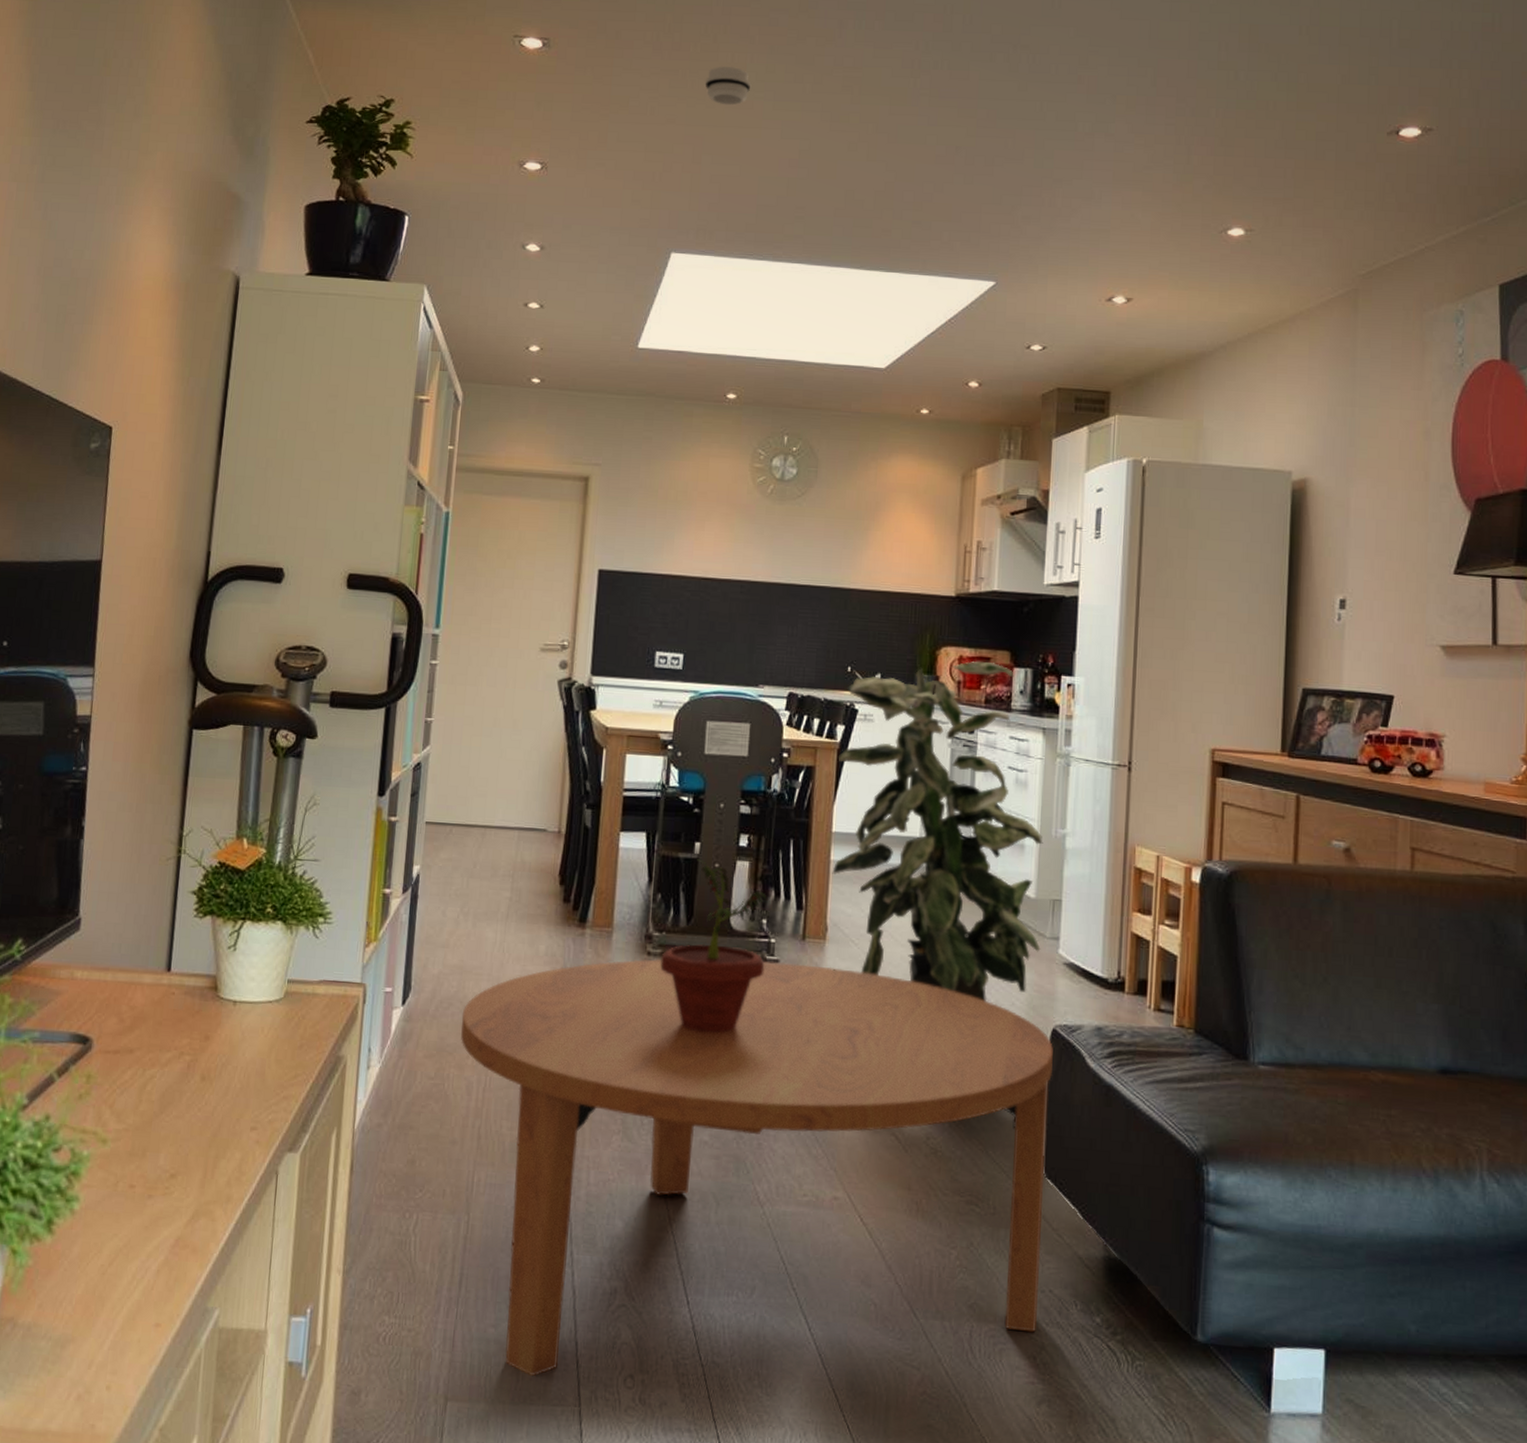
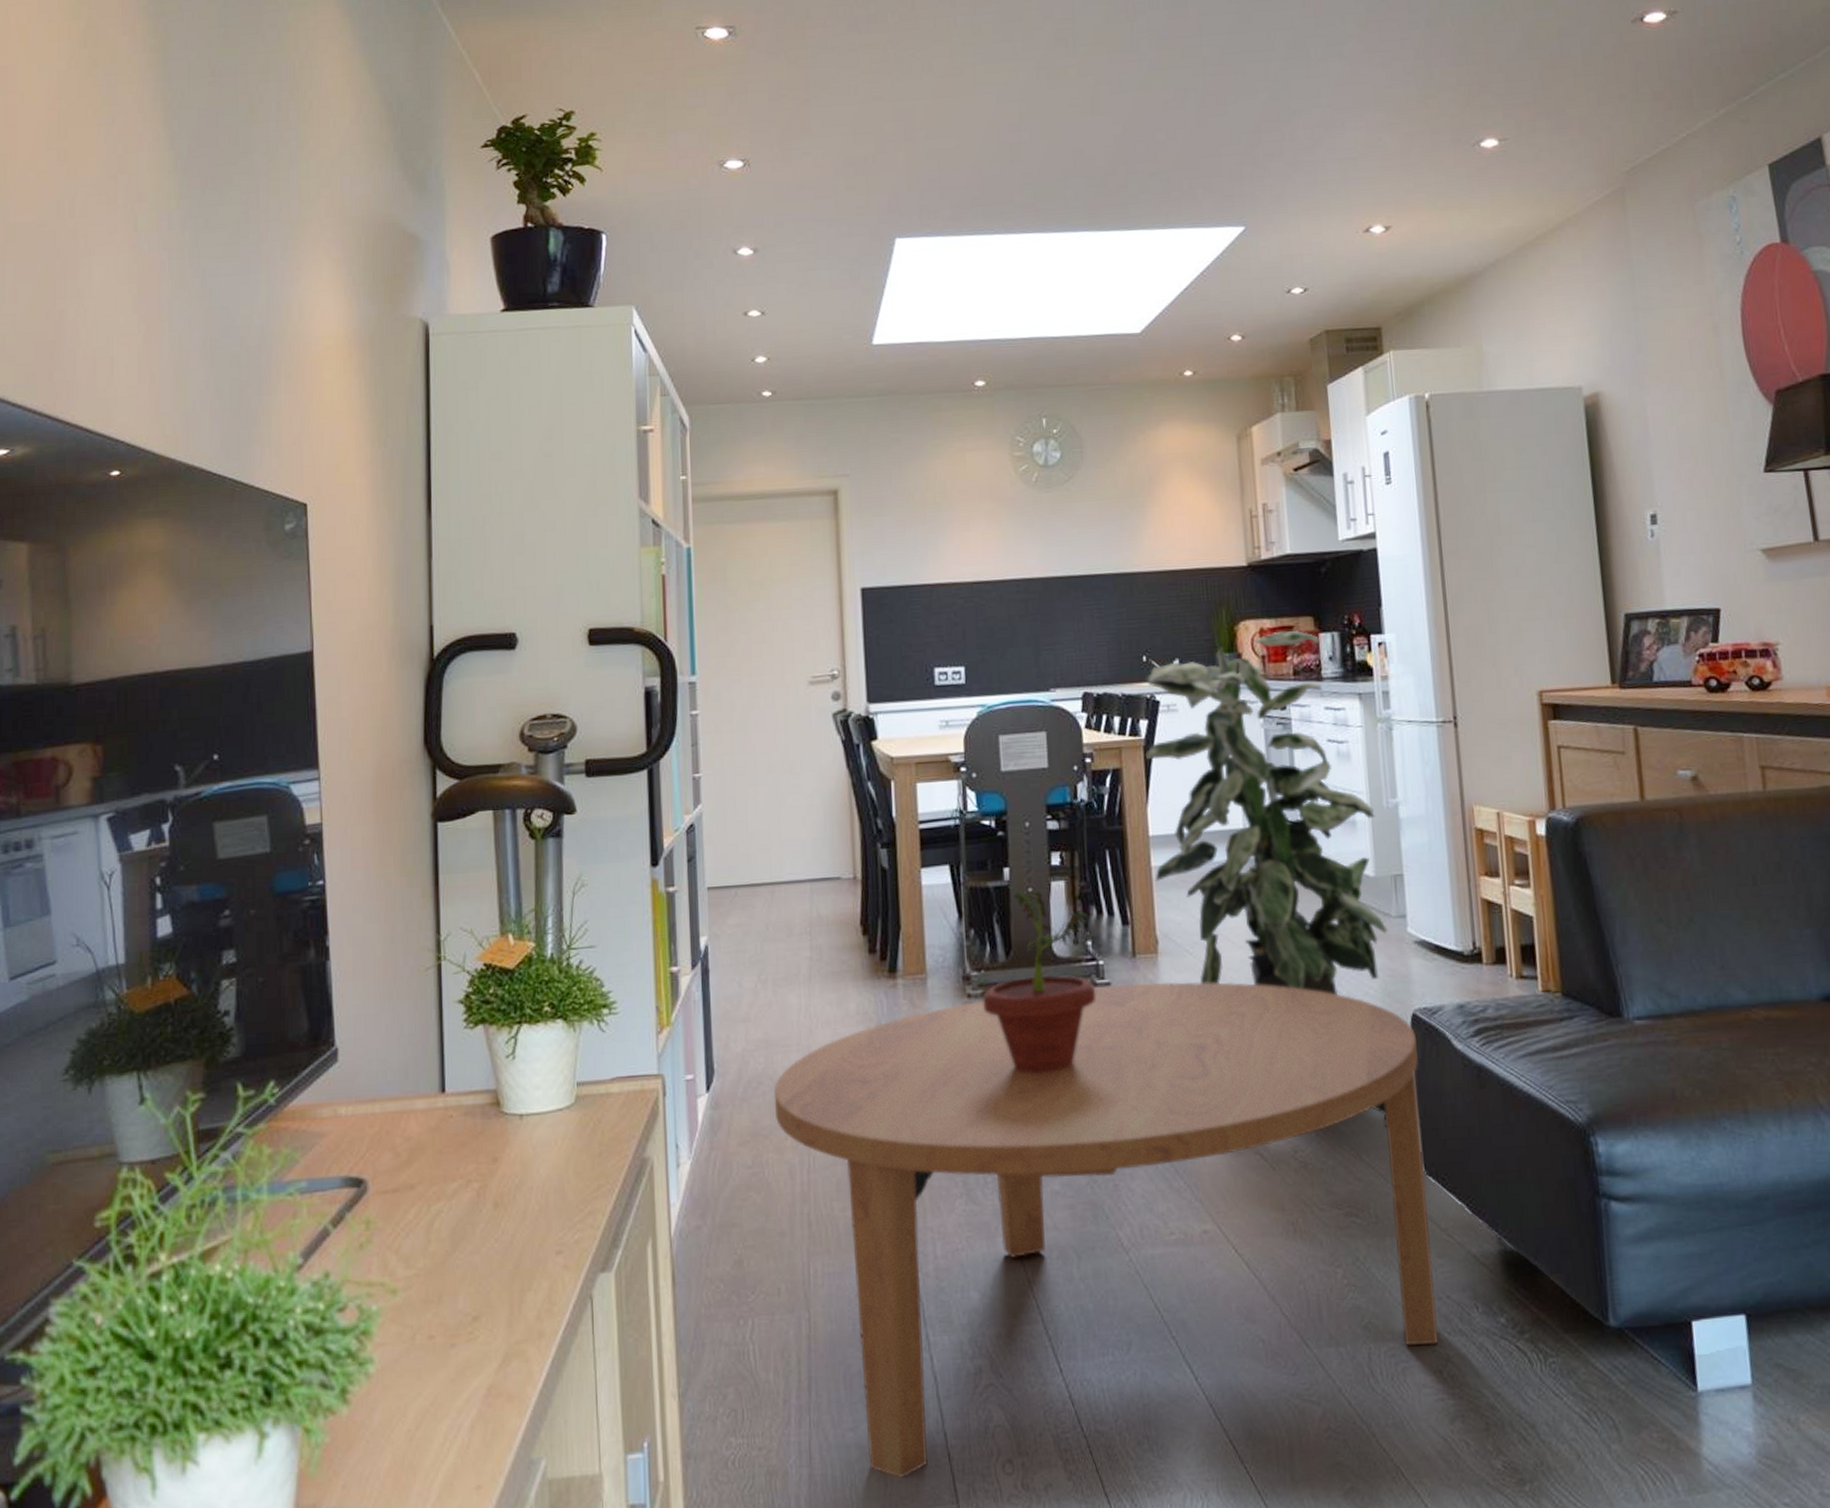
smoke detector: present [705,66,752,106] -> none [908,32,958,75]

